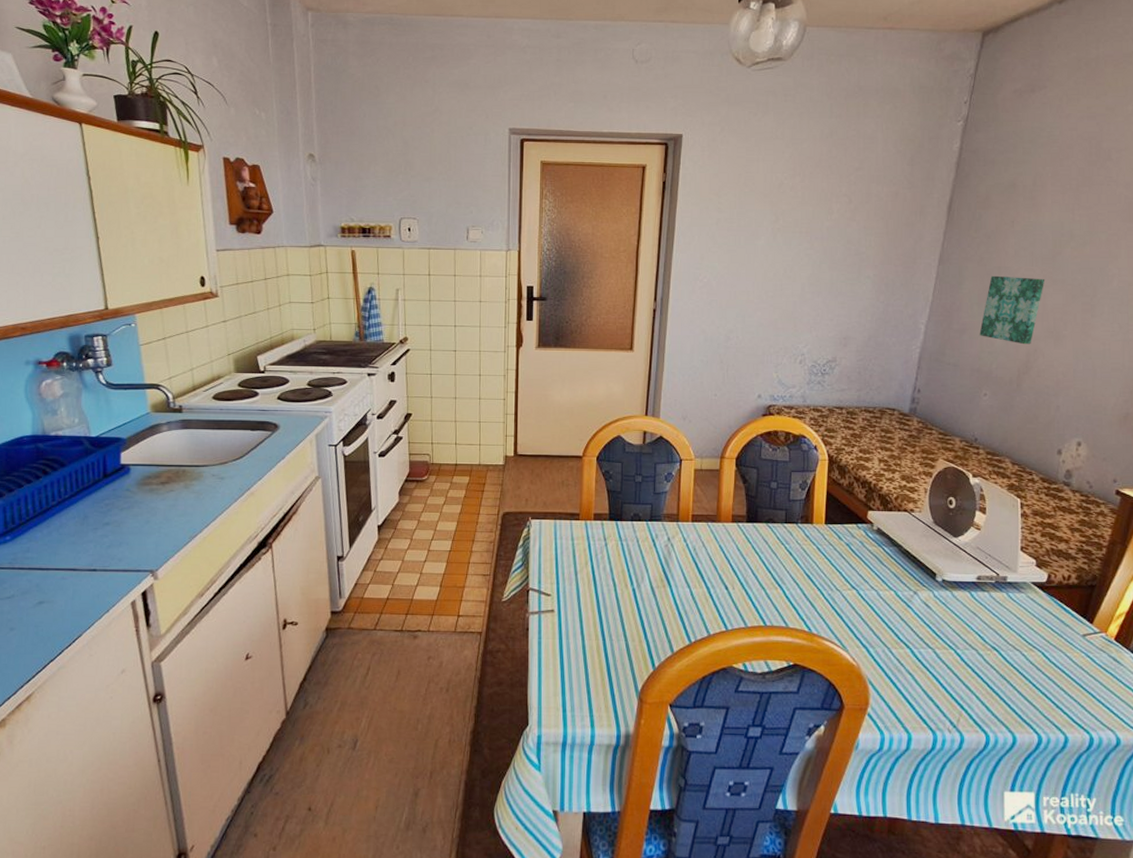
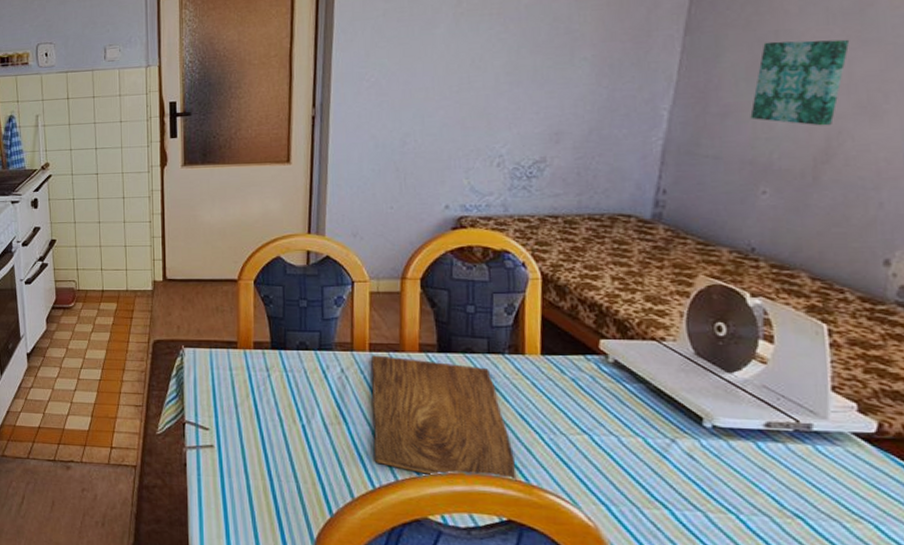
cutting board: none [691,525,802,631] -> present [371,355,517,482]

